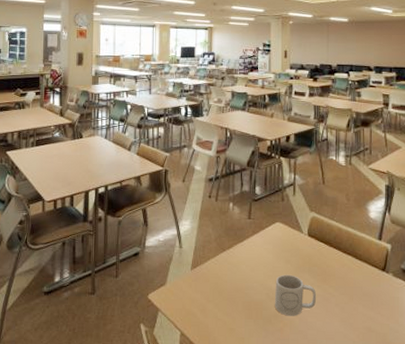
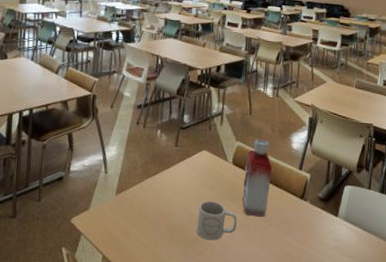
bottle: none [321,209,349,292] -> present [242,139,272,218]

